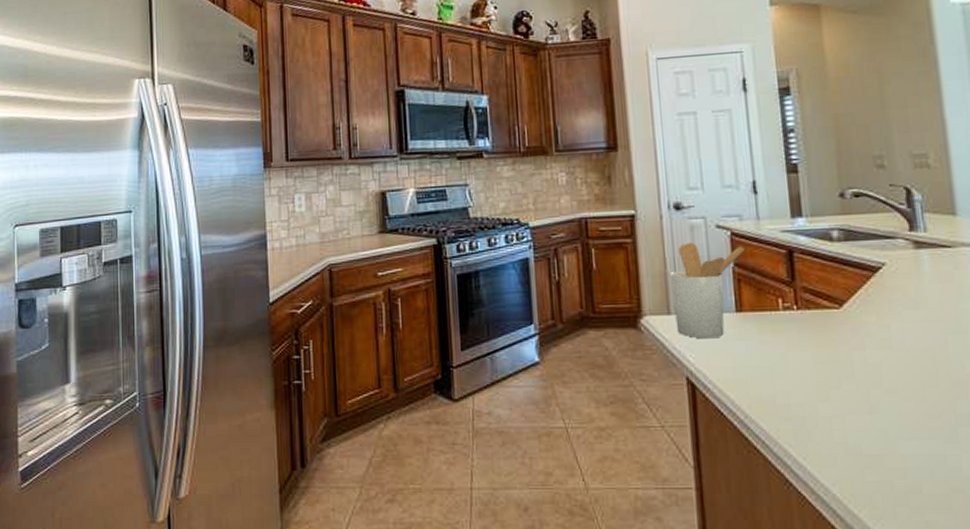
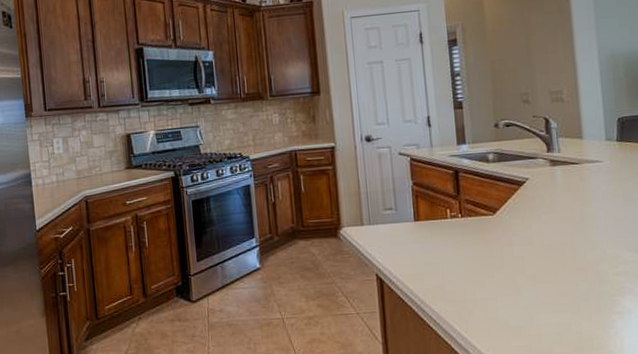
utensil holder: present [669,242,745,339] -> none [362,167,421,244]

